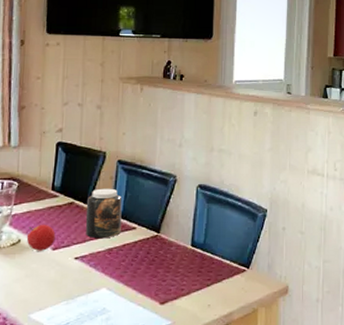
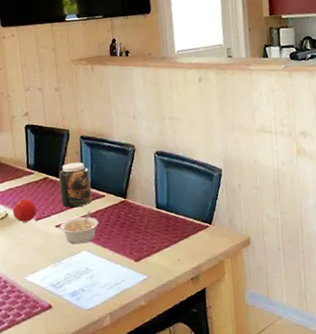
legume: none [79,244,125,281] -> present [60,211,99,245]

